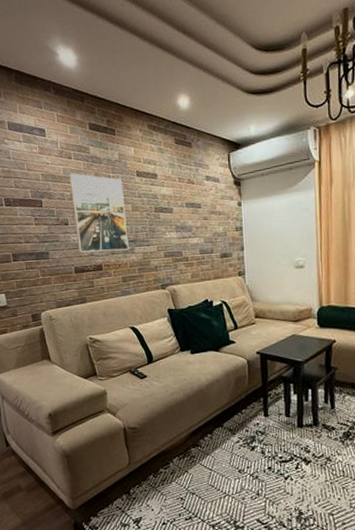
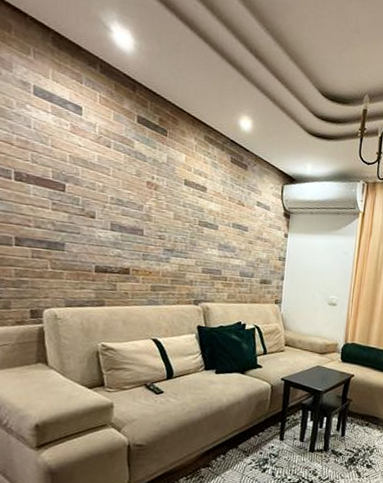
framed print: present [69,173,129,253] -> none [102,163,168,259]

